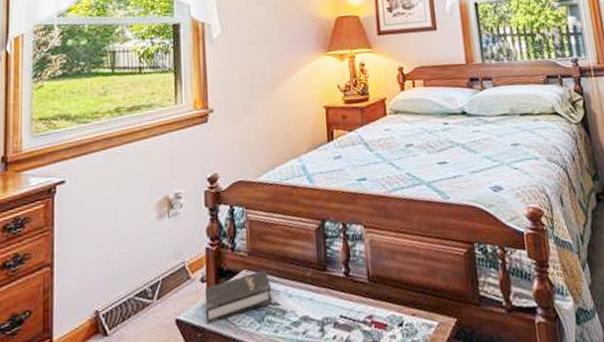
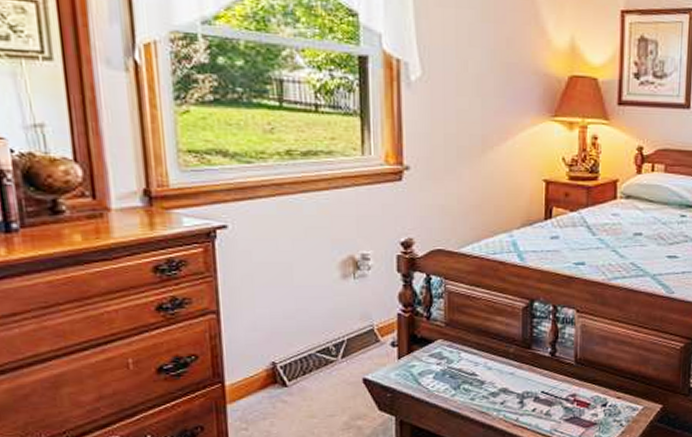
hardback book: present [204,270,273,325] -> none [395,341,471,386]

